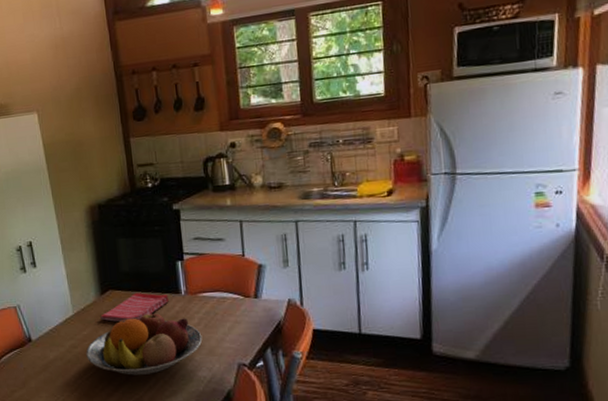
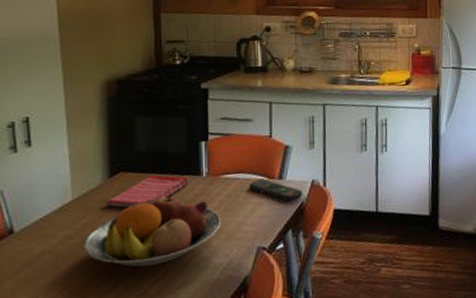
remote control: none [225,297,280,321] -> present [248,178,303,202]

